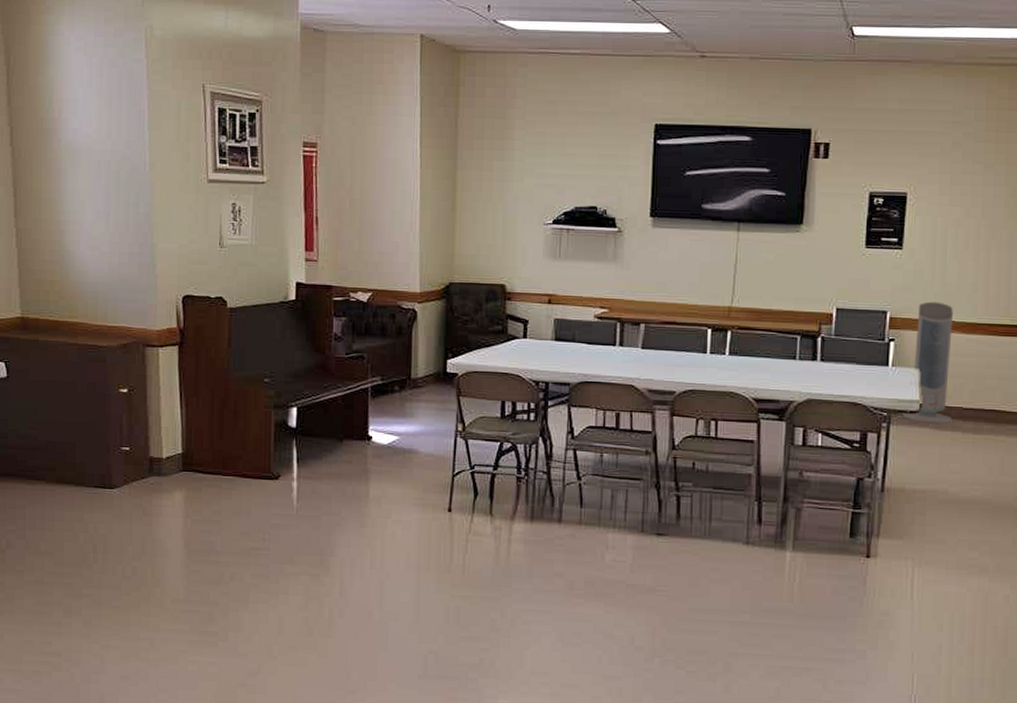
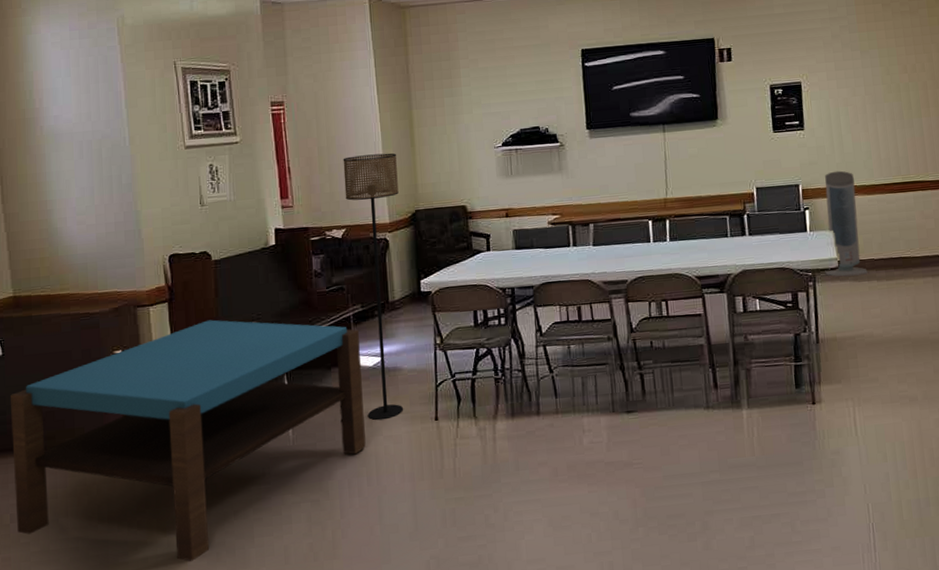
coffee table: none [12,370,376,616] -> present [11,319,366,561]
floor lamp: none [374,213,434,503] -> present [343,153,404,421]

